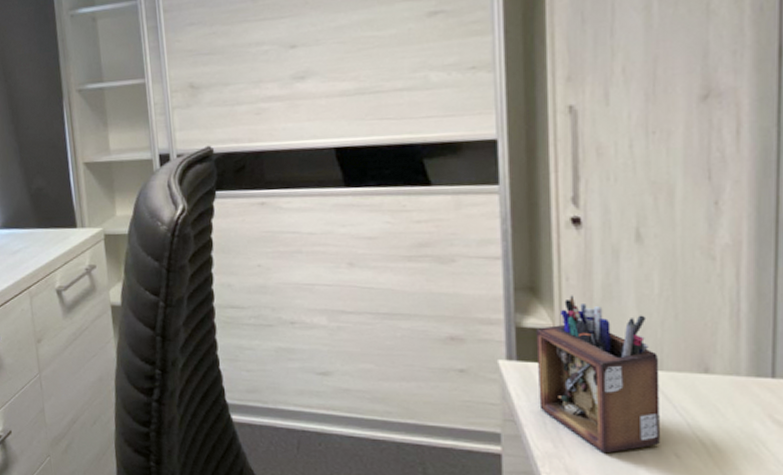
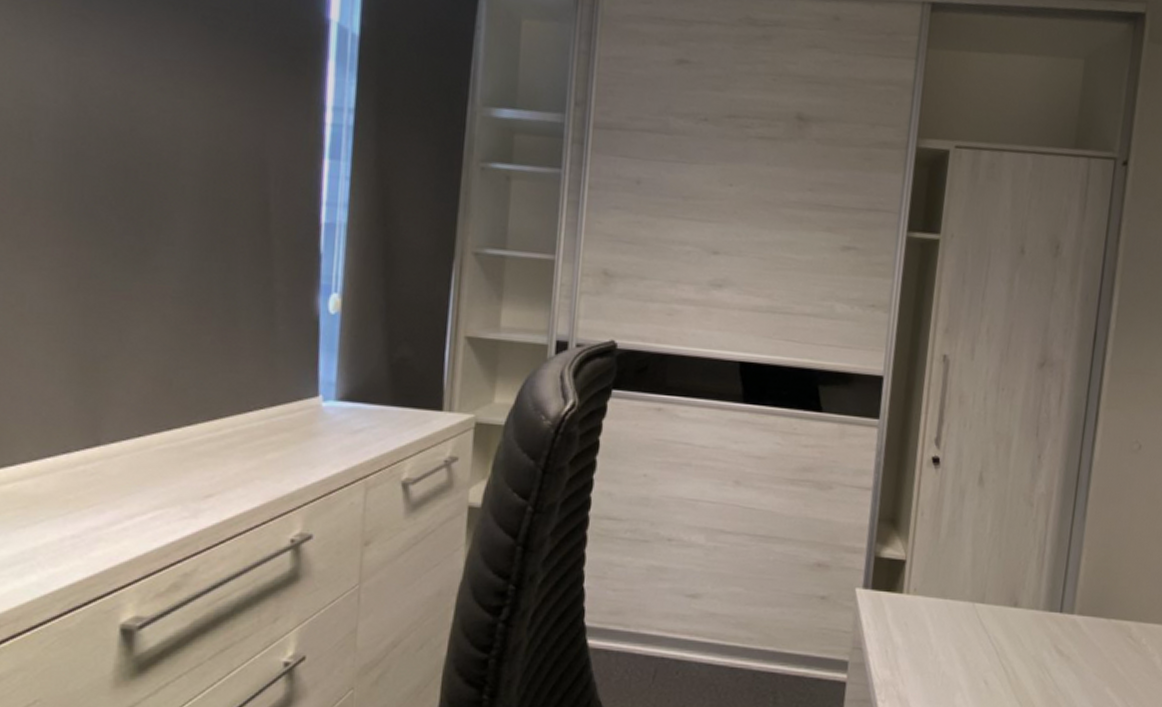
desk organizer: present [536,295,660,454] -> none [884,529,983,681]

